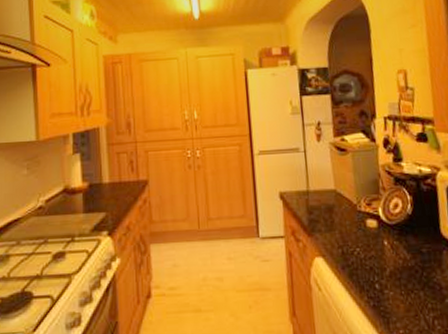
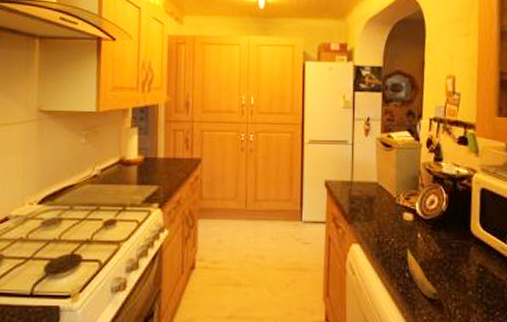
banana: none [374,257,415,311] -> present [407,248,440,299]

